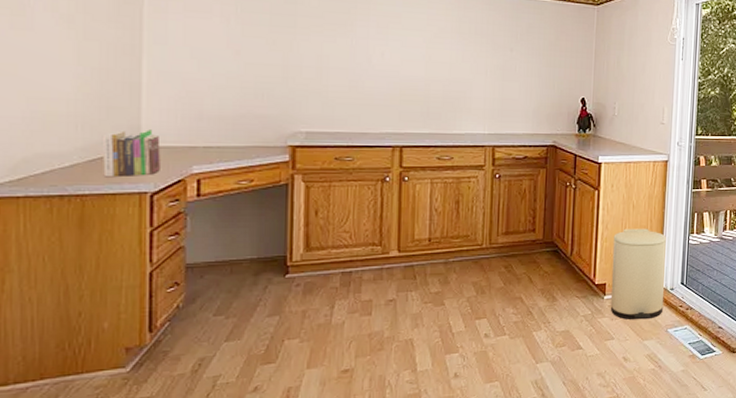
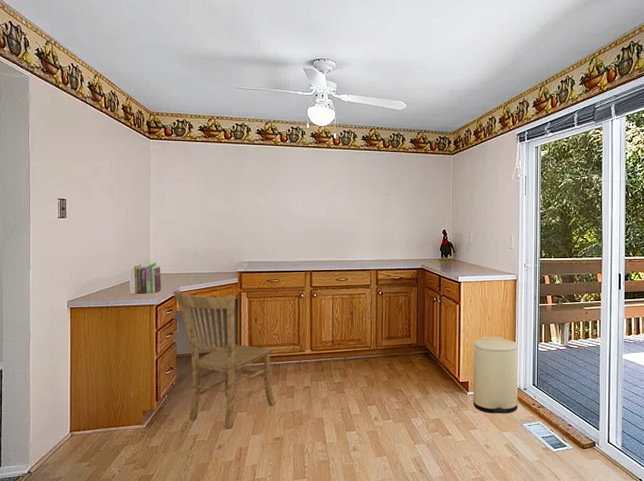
dining chair: none [180,171,343,364] -> present [173,290,275,429]

